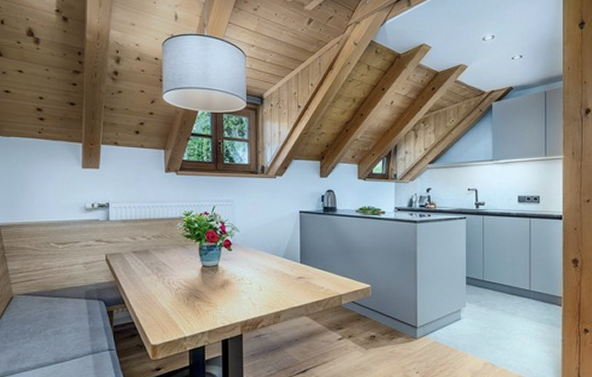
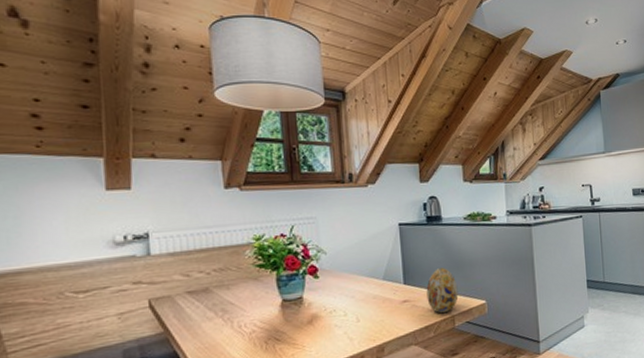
decorative egg: none [319,252,346,291] -> present [426,268,459,313]

